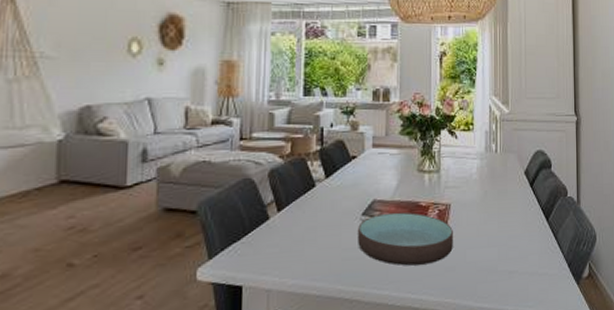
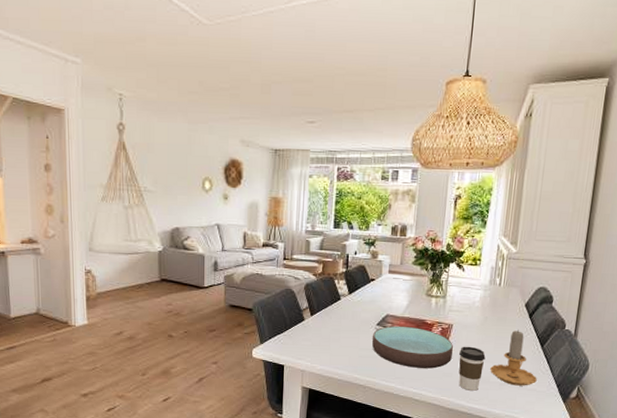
coffee cup: none [461,229,490,286] -> present [459,346,486,391]
candle: none [496,202,547,272] -> present [490,330,537,386]

